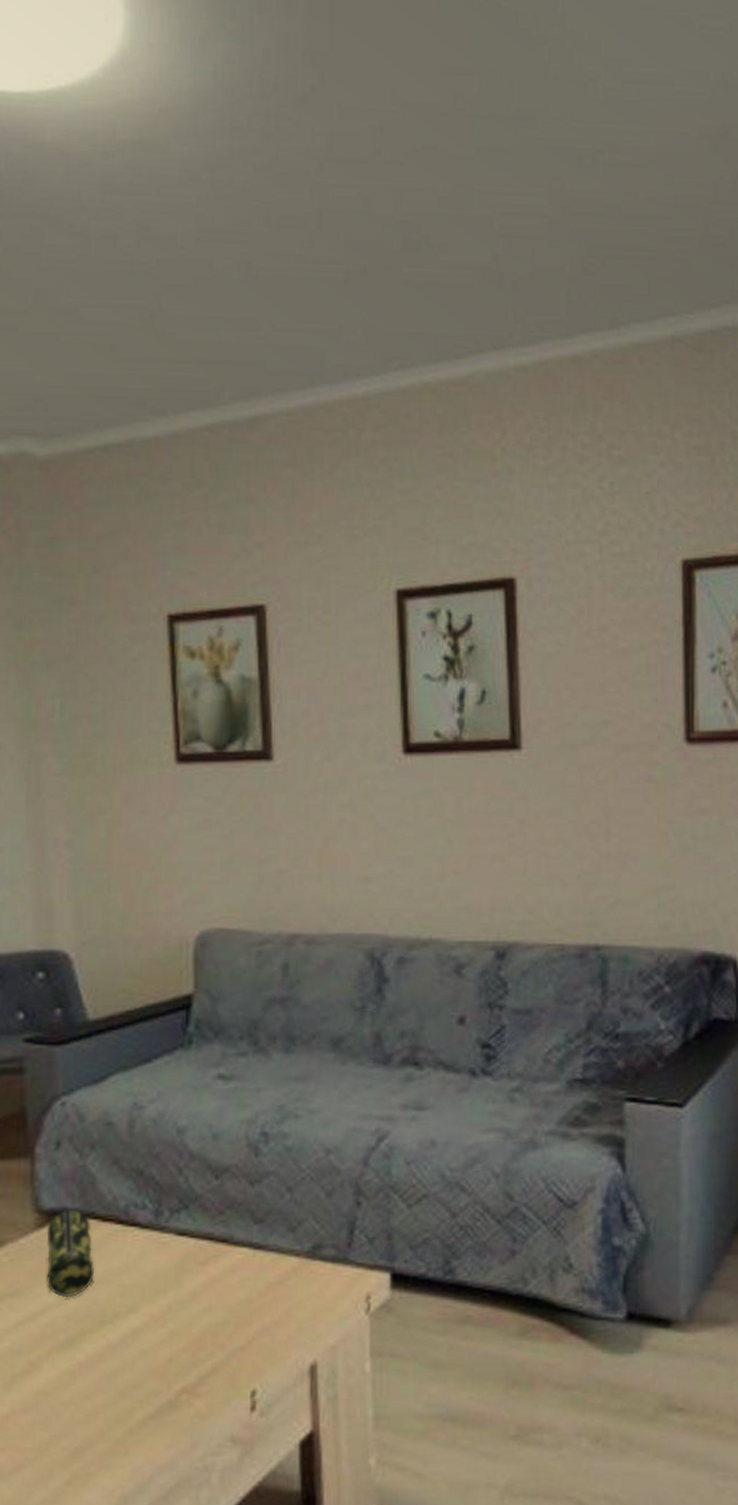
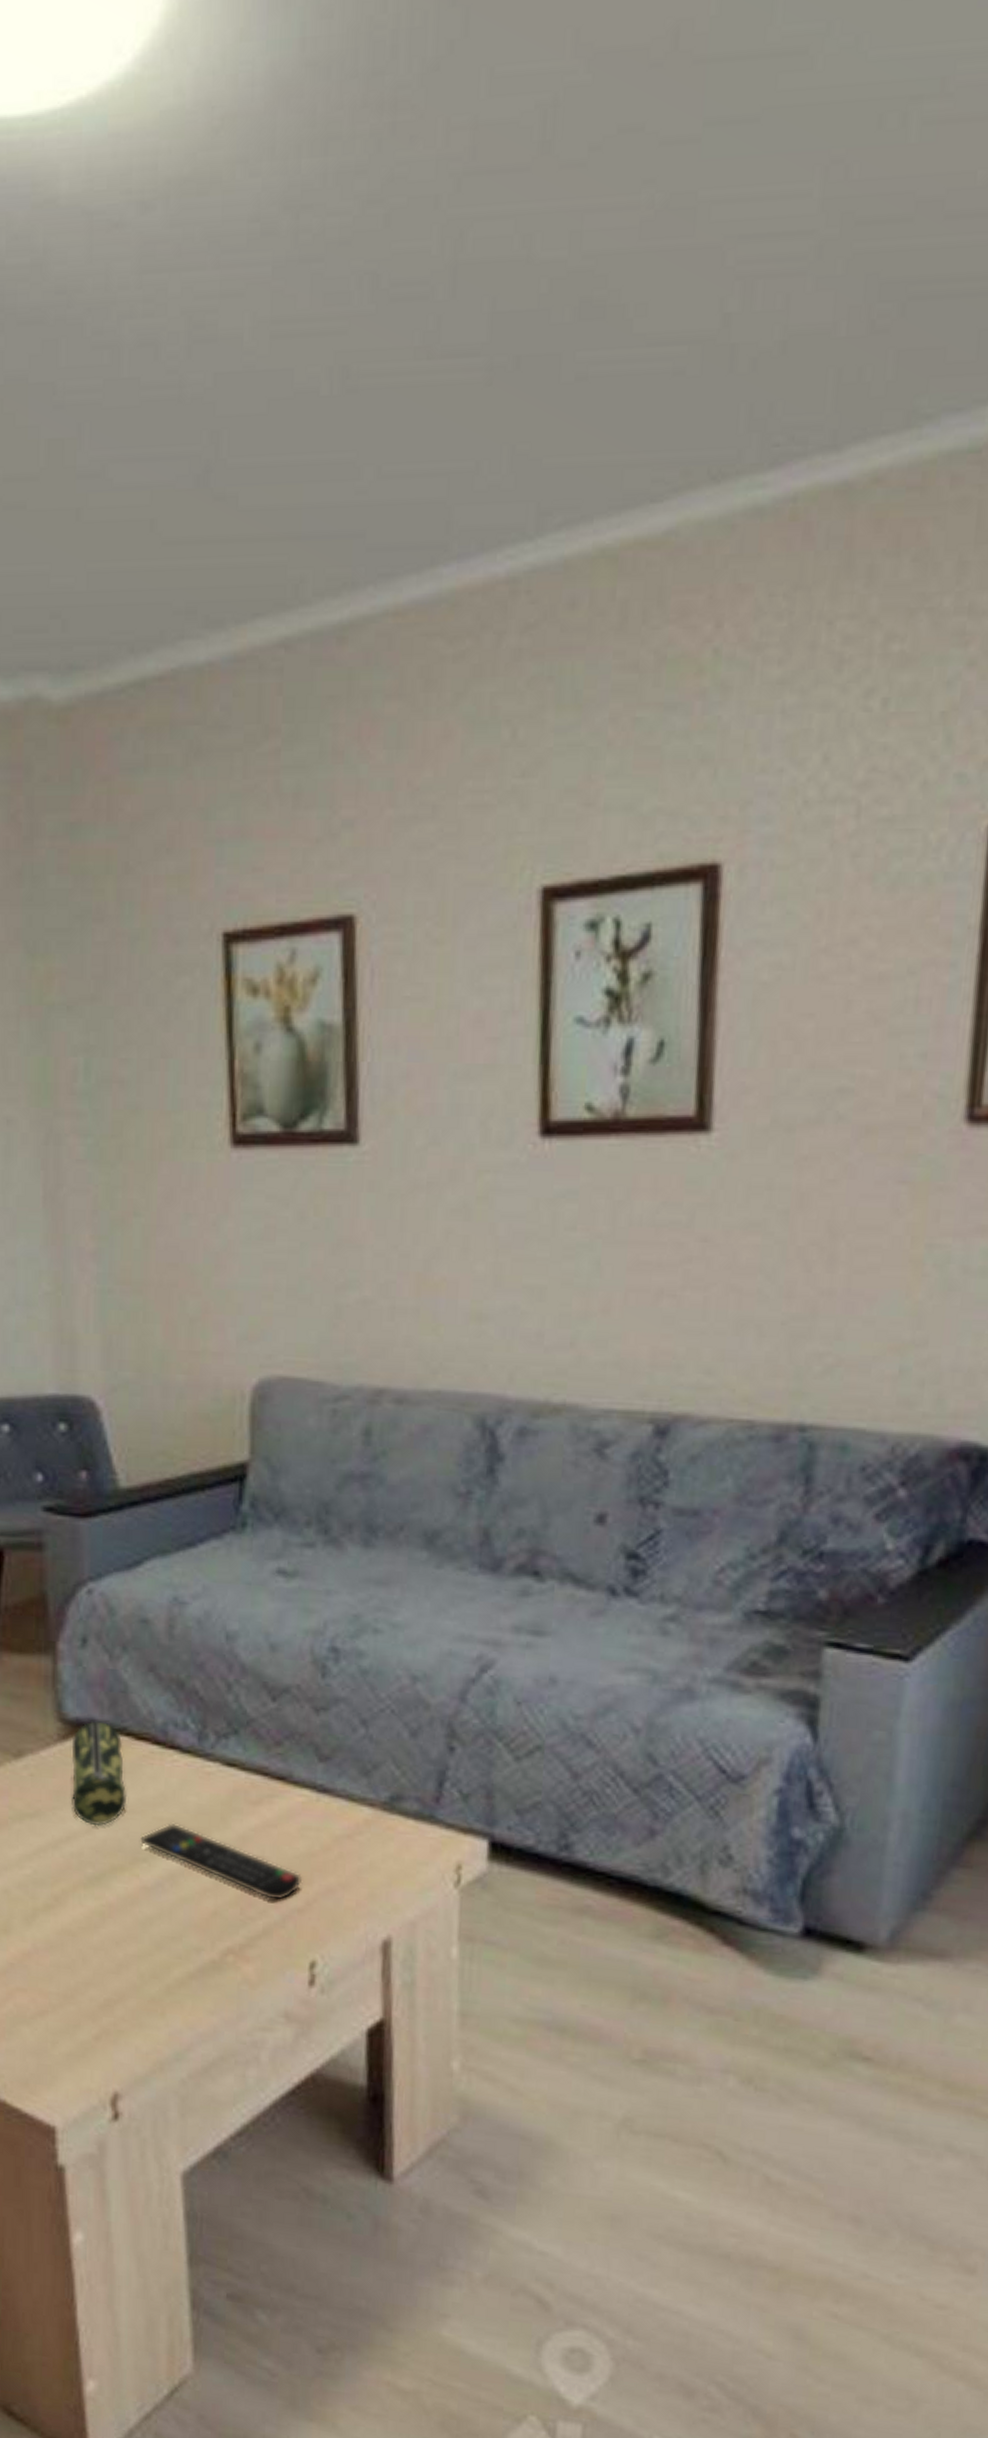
remote control: none [106,1287,244,1343] -> present [140,1822,303,1901]

